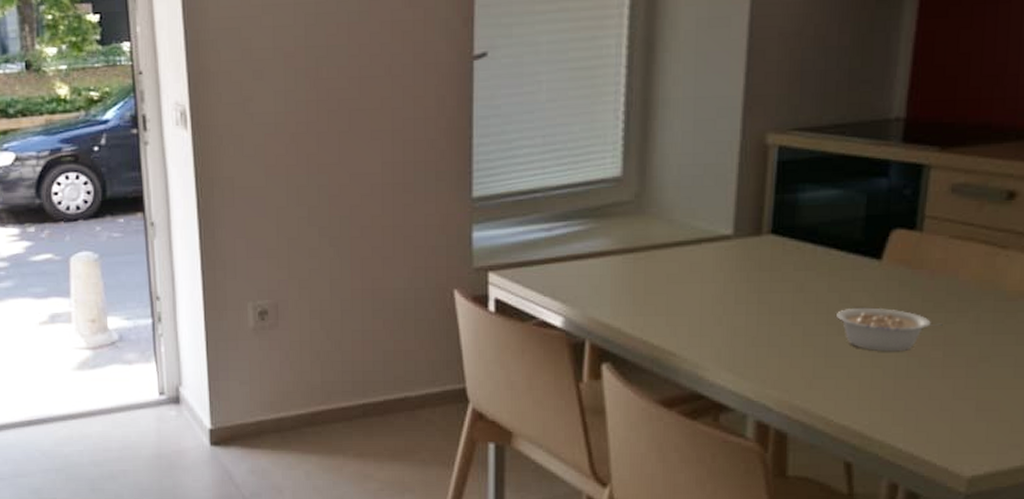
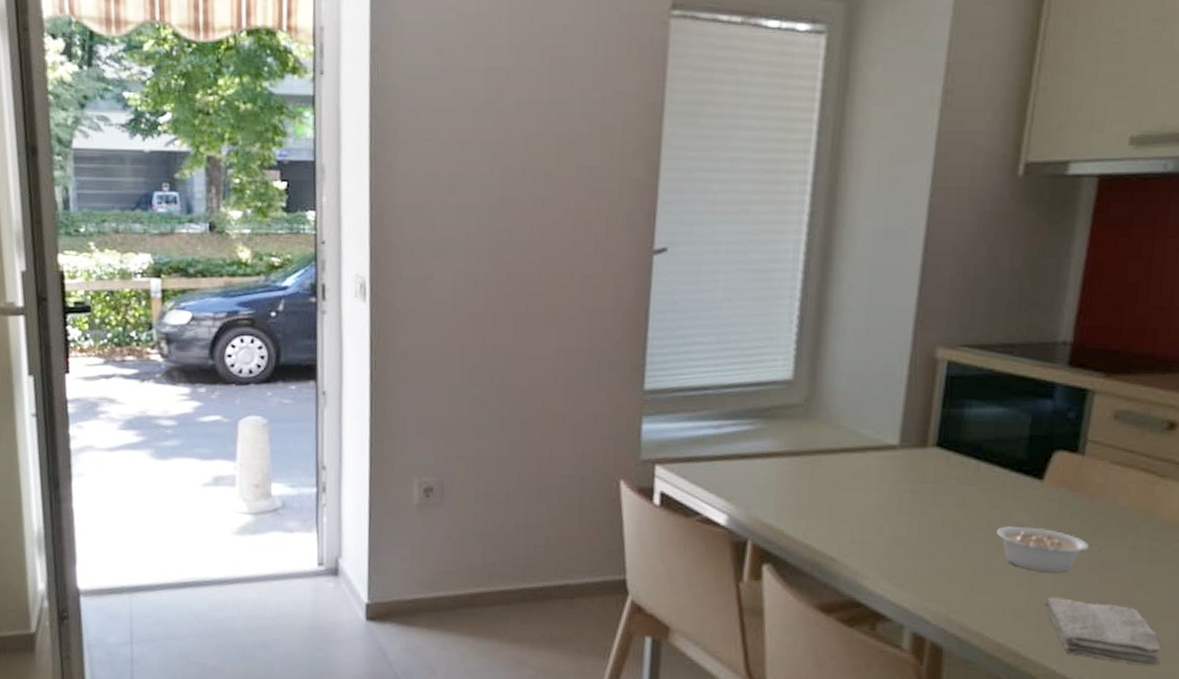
washcloth: none [888,376,1009,437] -> present [1044,597,1162,666]

